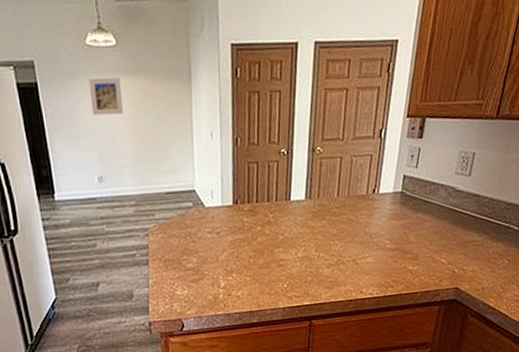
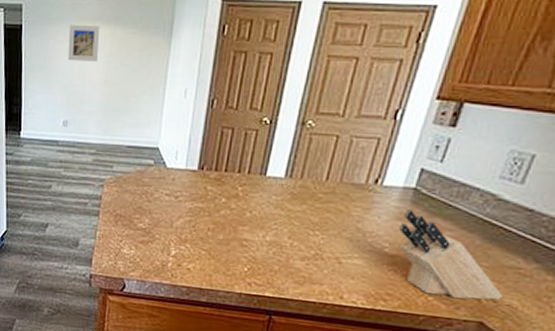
knife block: none [395,210,468,275] -> present [399,210,504,300]

